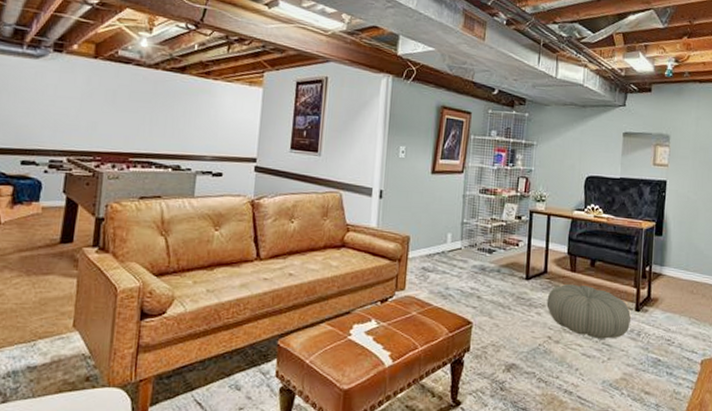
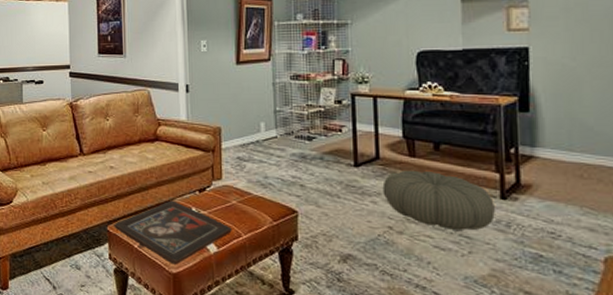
religious icon: none [285,311,409,380] -> present [114,200,232,265]

